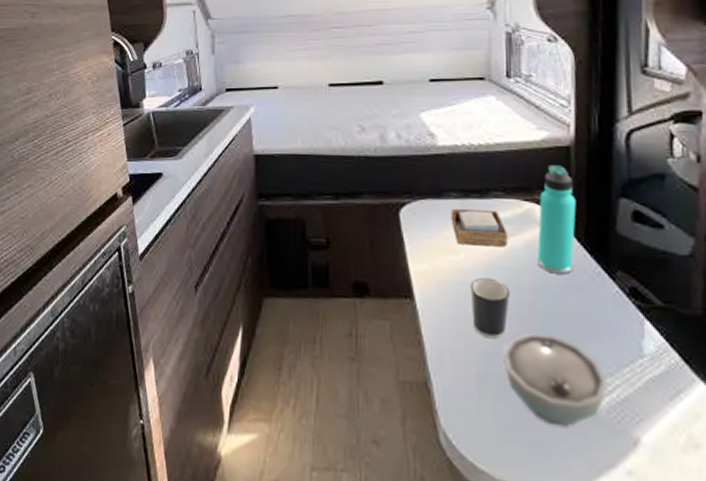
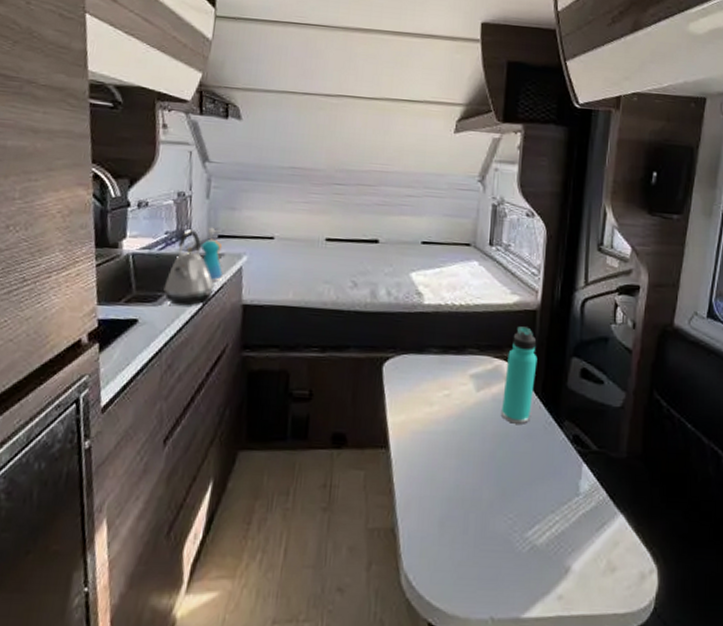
kettle: none [182,85,227,159] -> present [163,229,215,306]
soap dispenser: none [211,81,233,132] -> present [200,227,223,280]
napkin holder: present [451,208,509,247] -> none [429,363,479,400]
mug: present [470,277,510,339] -> none [440,427,476,485]
bowl: present [503,332,609,426] -> none [464,477,550,560]

